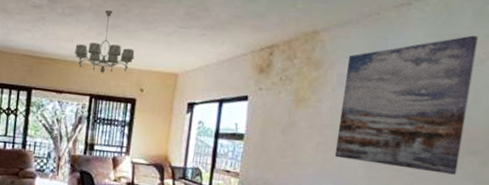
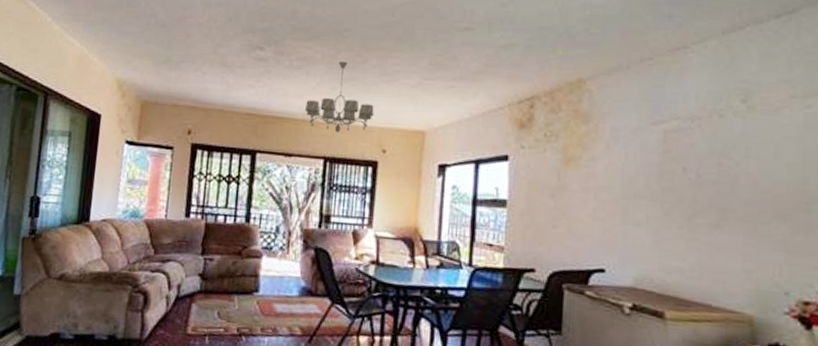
wall art: present [334,35,478,175] -> none [615,81,769,244]

